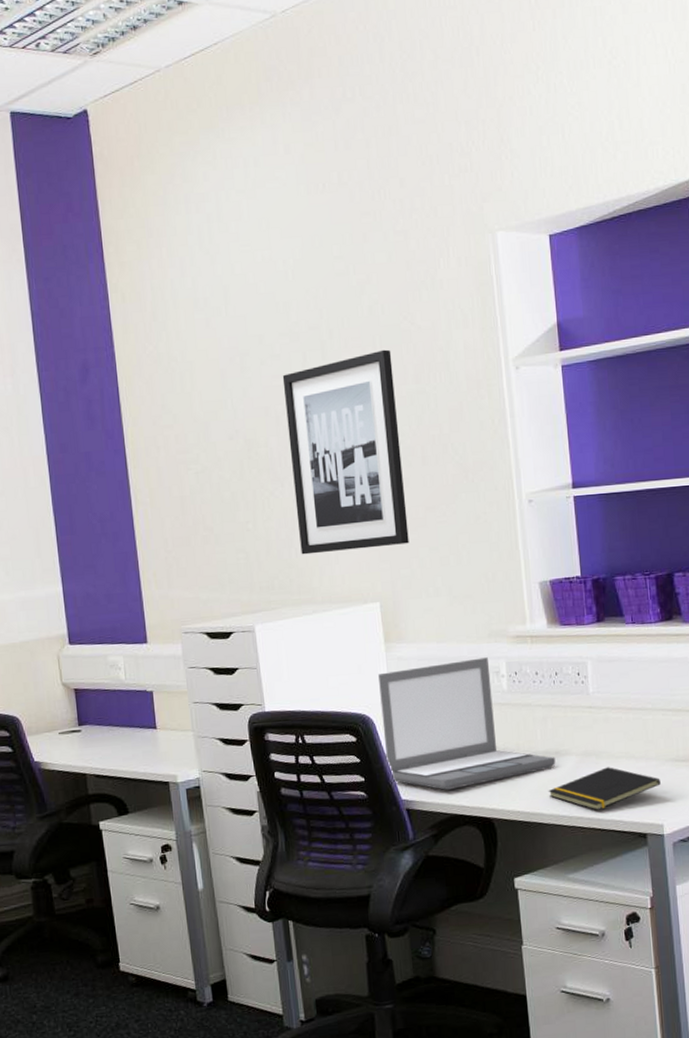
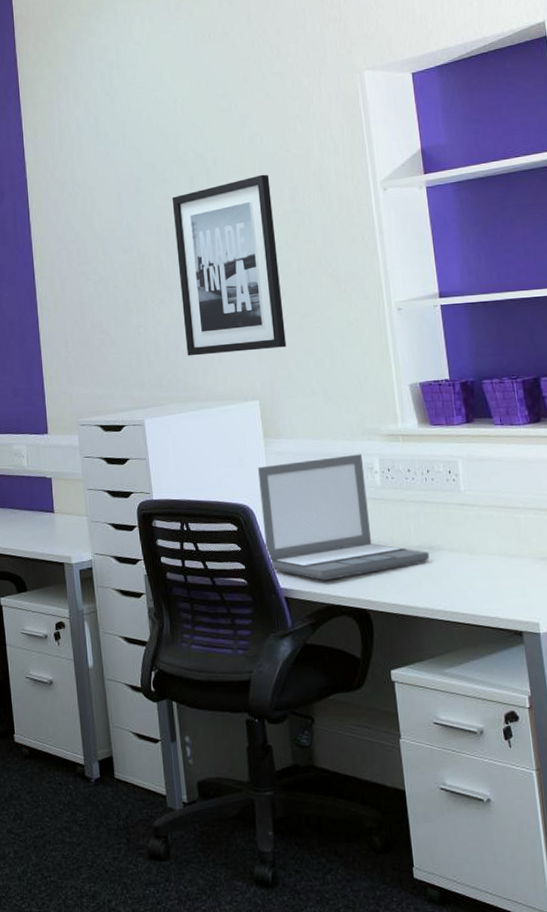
notepad: present [548,767,661,810] -> none [422,563,535,606]

